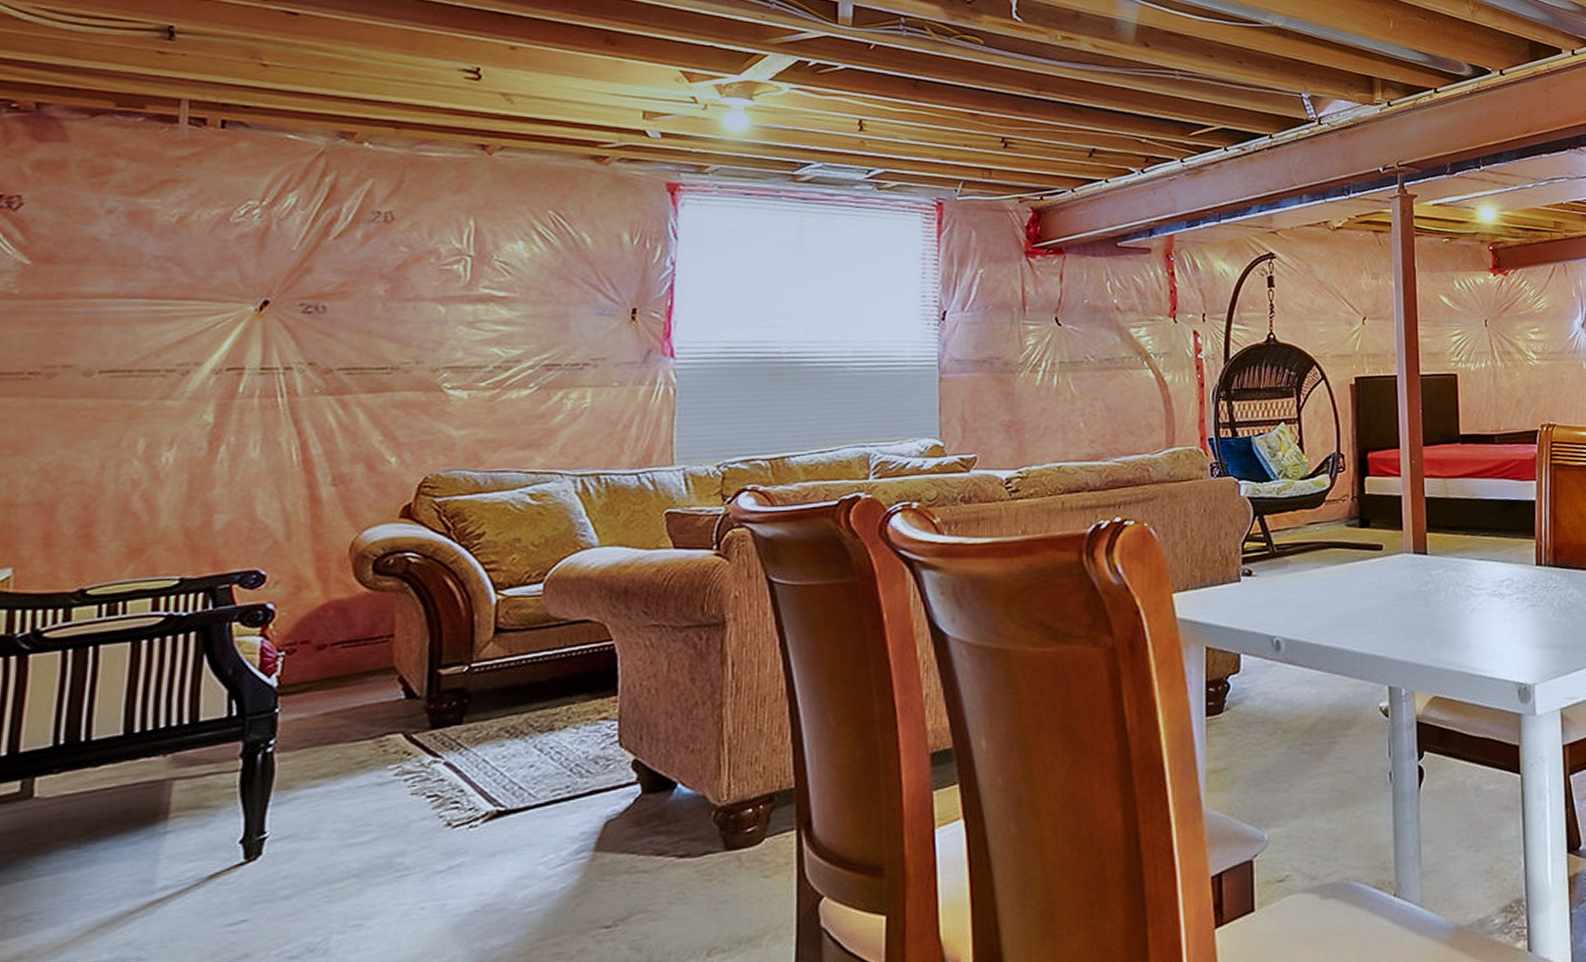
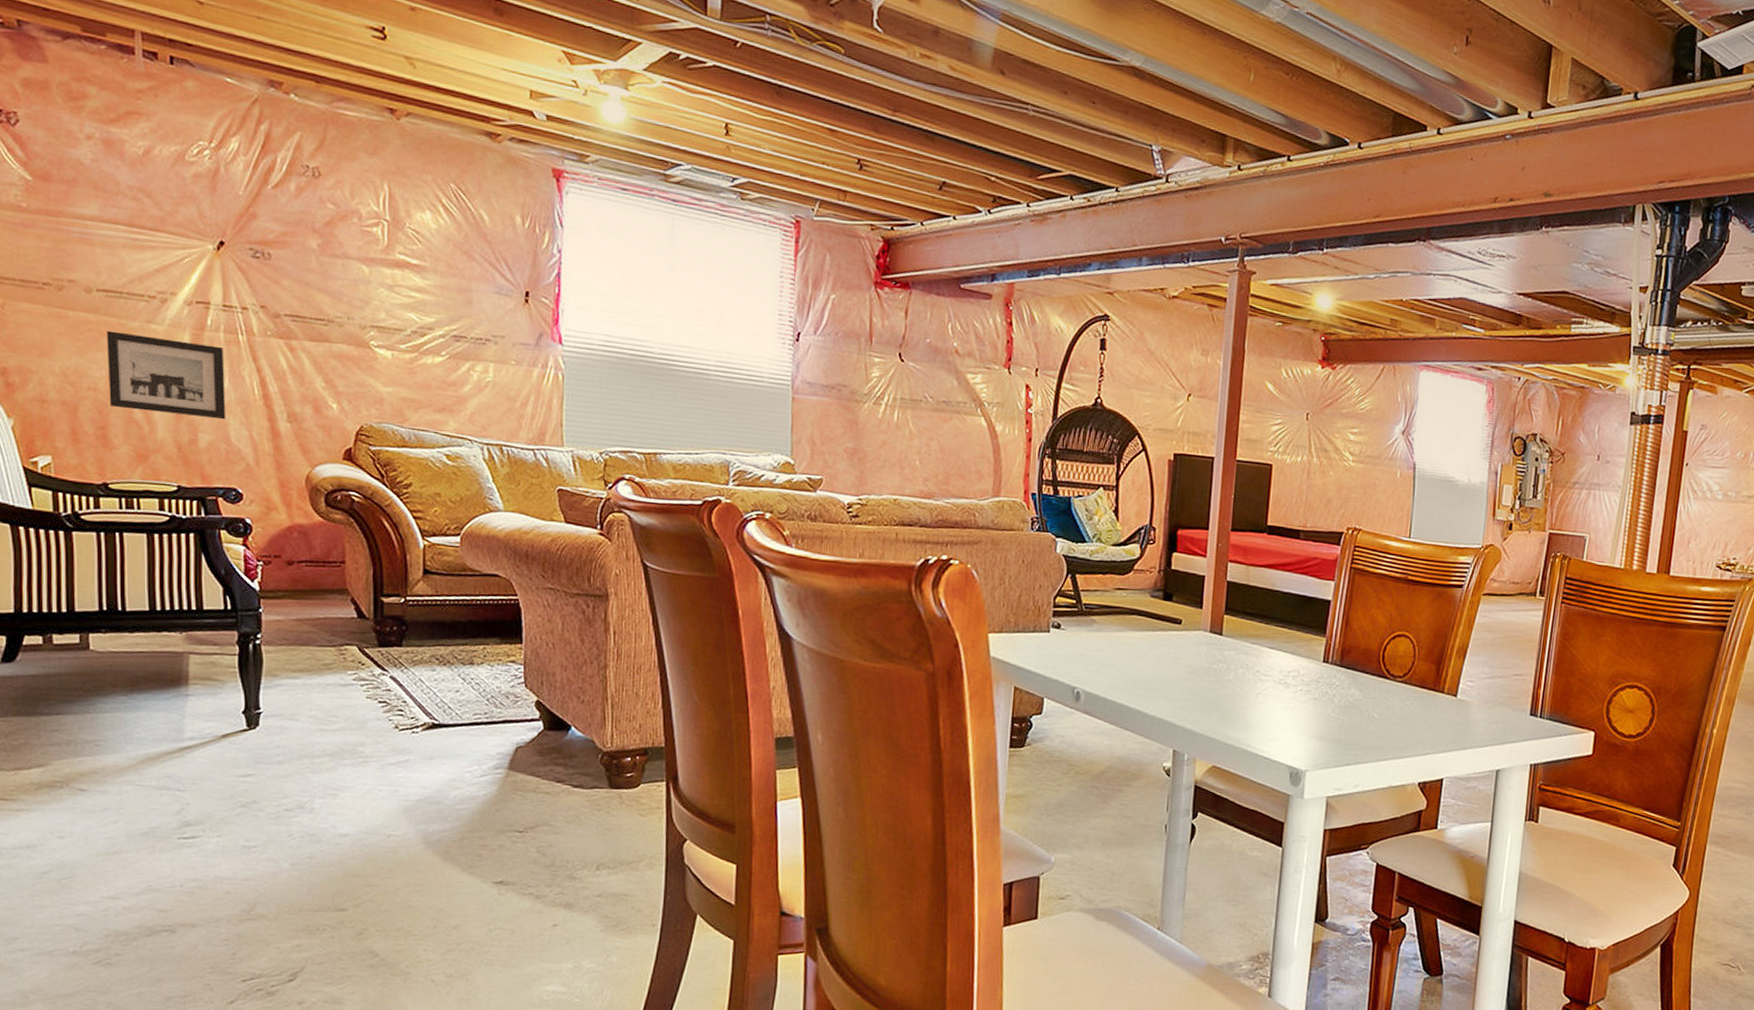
wall art: none [99,413,257,500] -> present [106,330,226,420]

